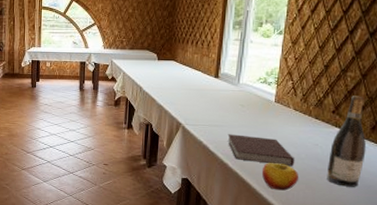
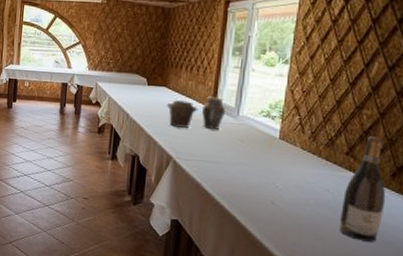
jar set: none [175,67,228,97] -> present [166,96,226,129]
notebook: present [227,134,294,167] -> none [224,172,301,214]
apple: present [262,163,298,191] -> none [264,207,306,241]

